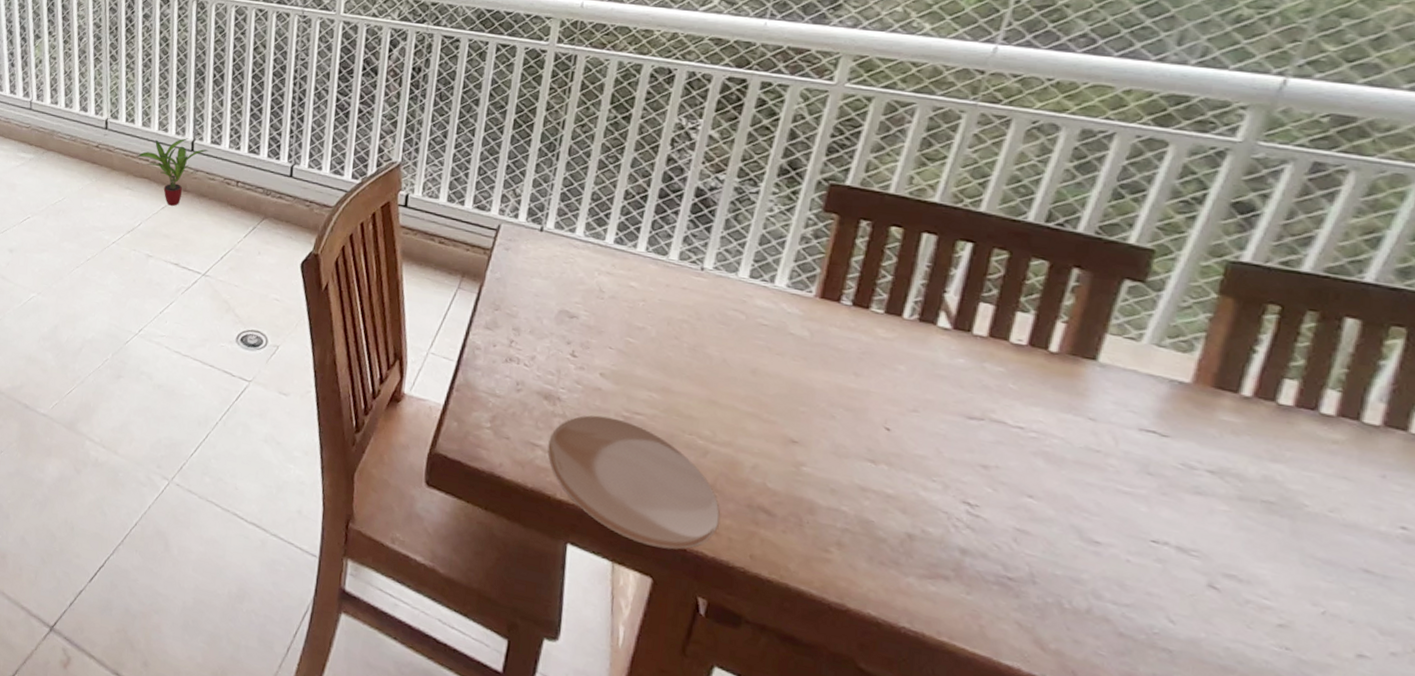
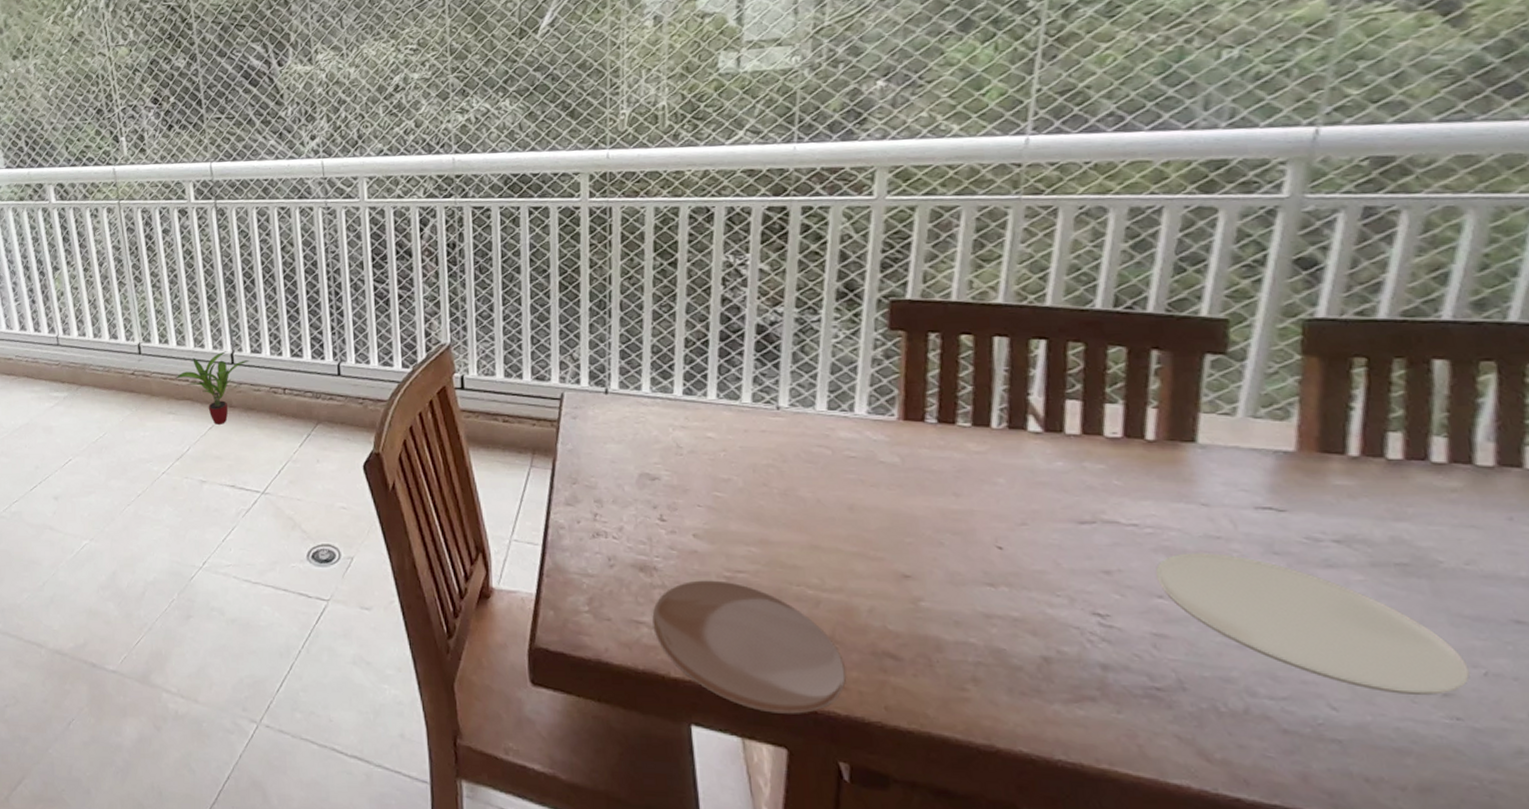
plate: none [1031,460,1309,625] -> present [1156,553,1470,695]

